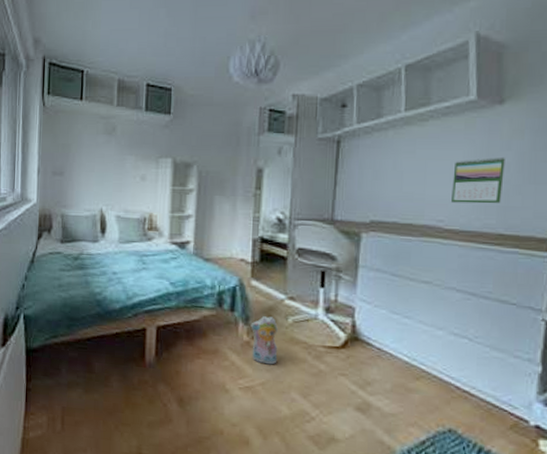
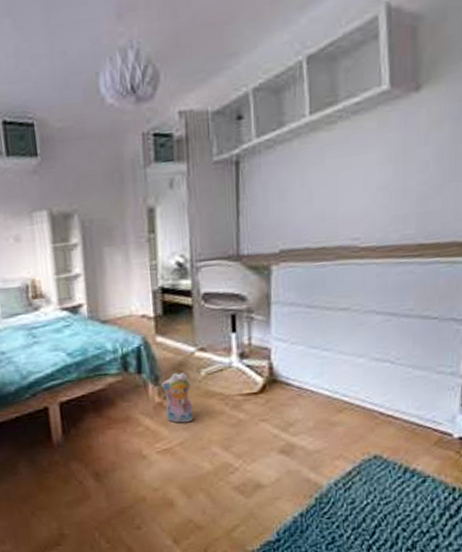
calendar: present [452,156,505,204] -> none [367,154,423,216]

